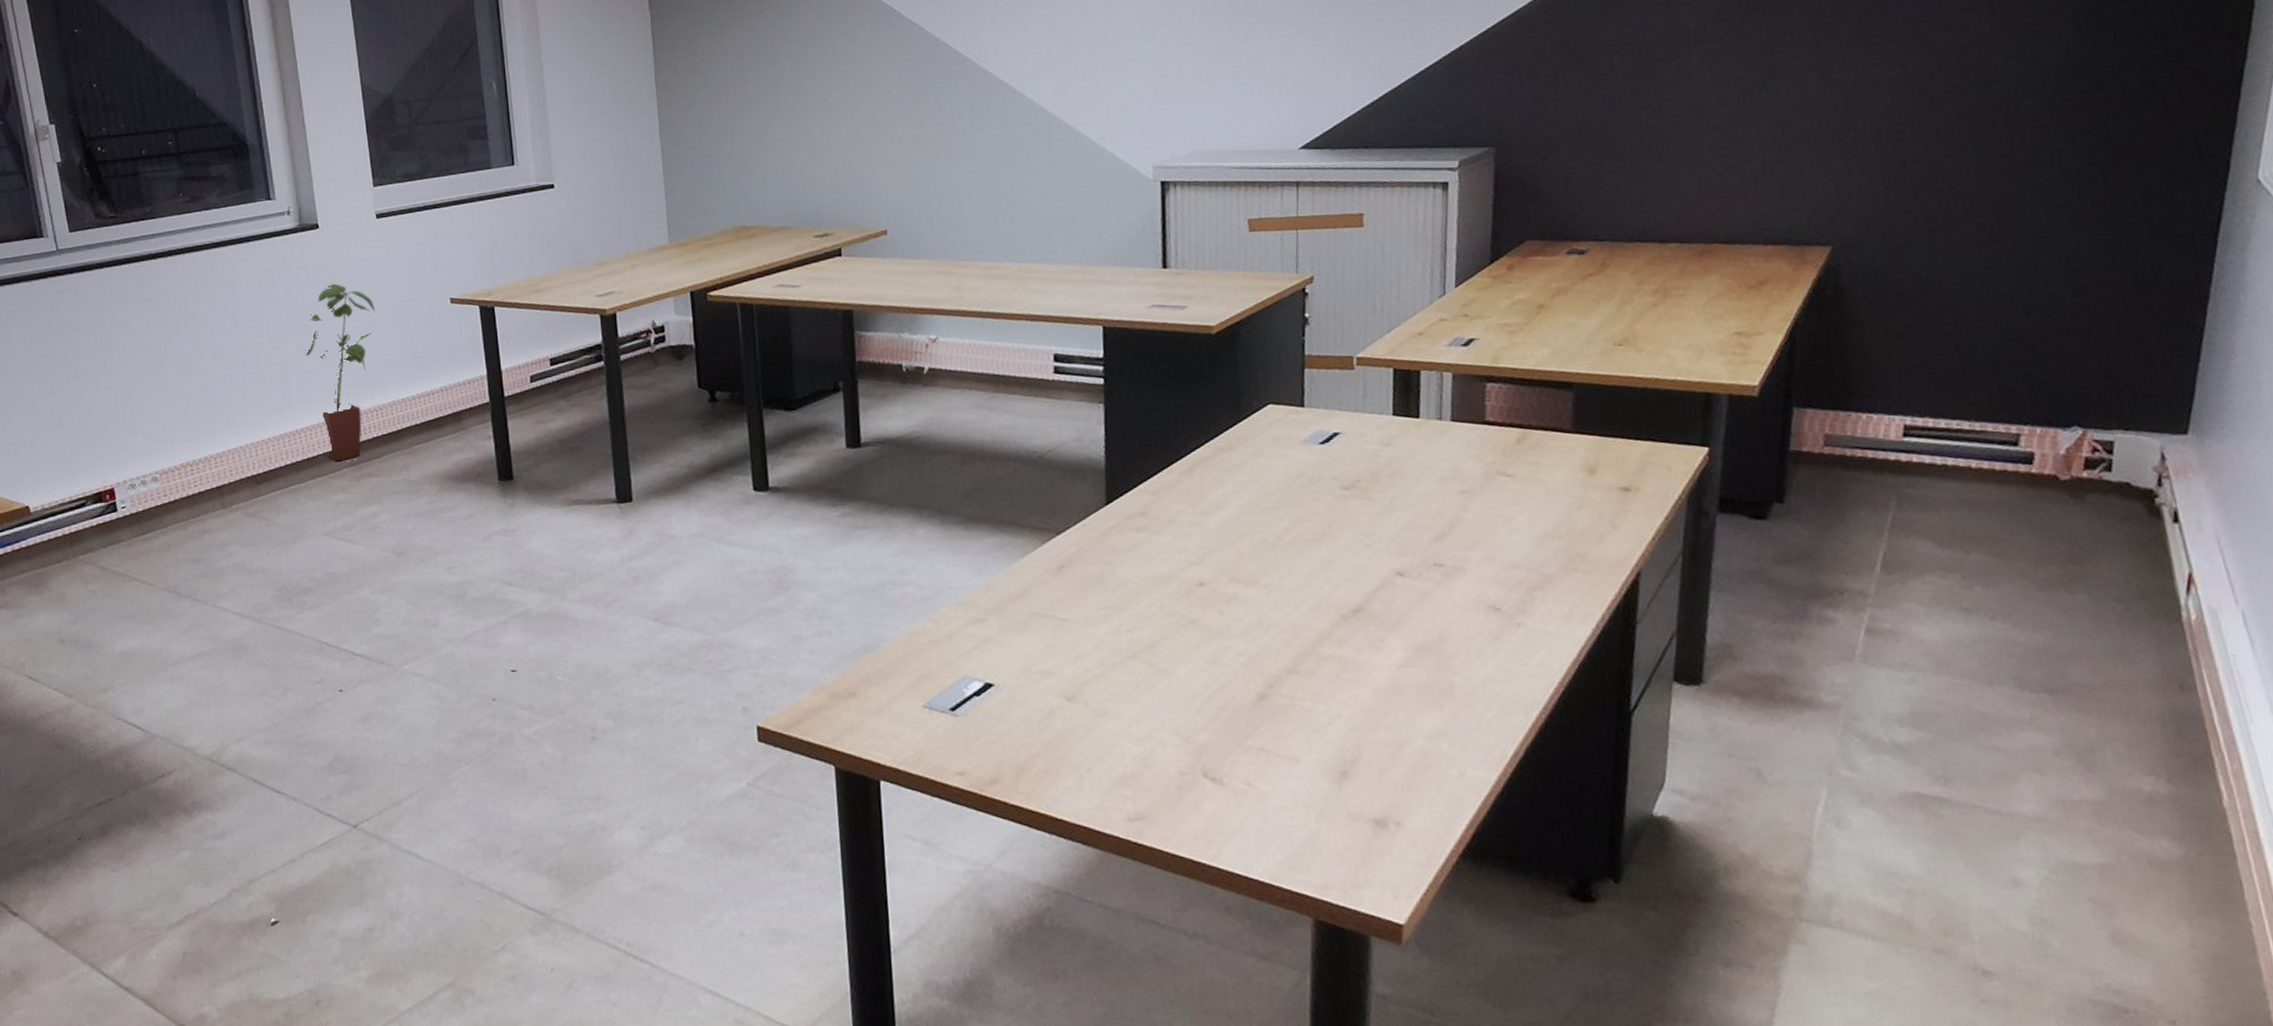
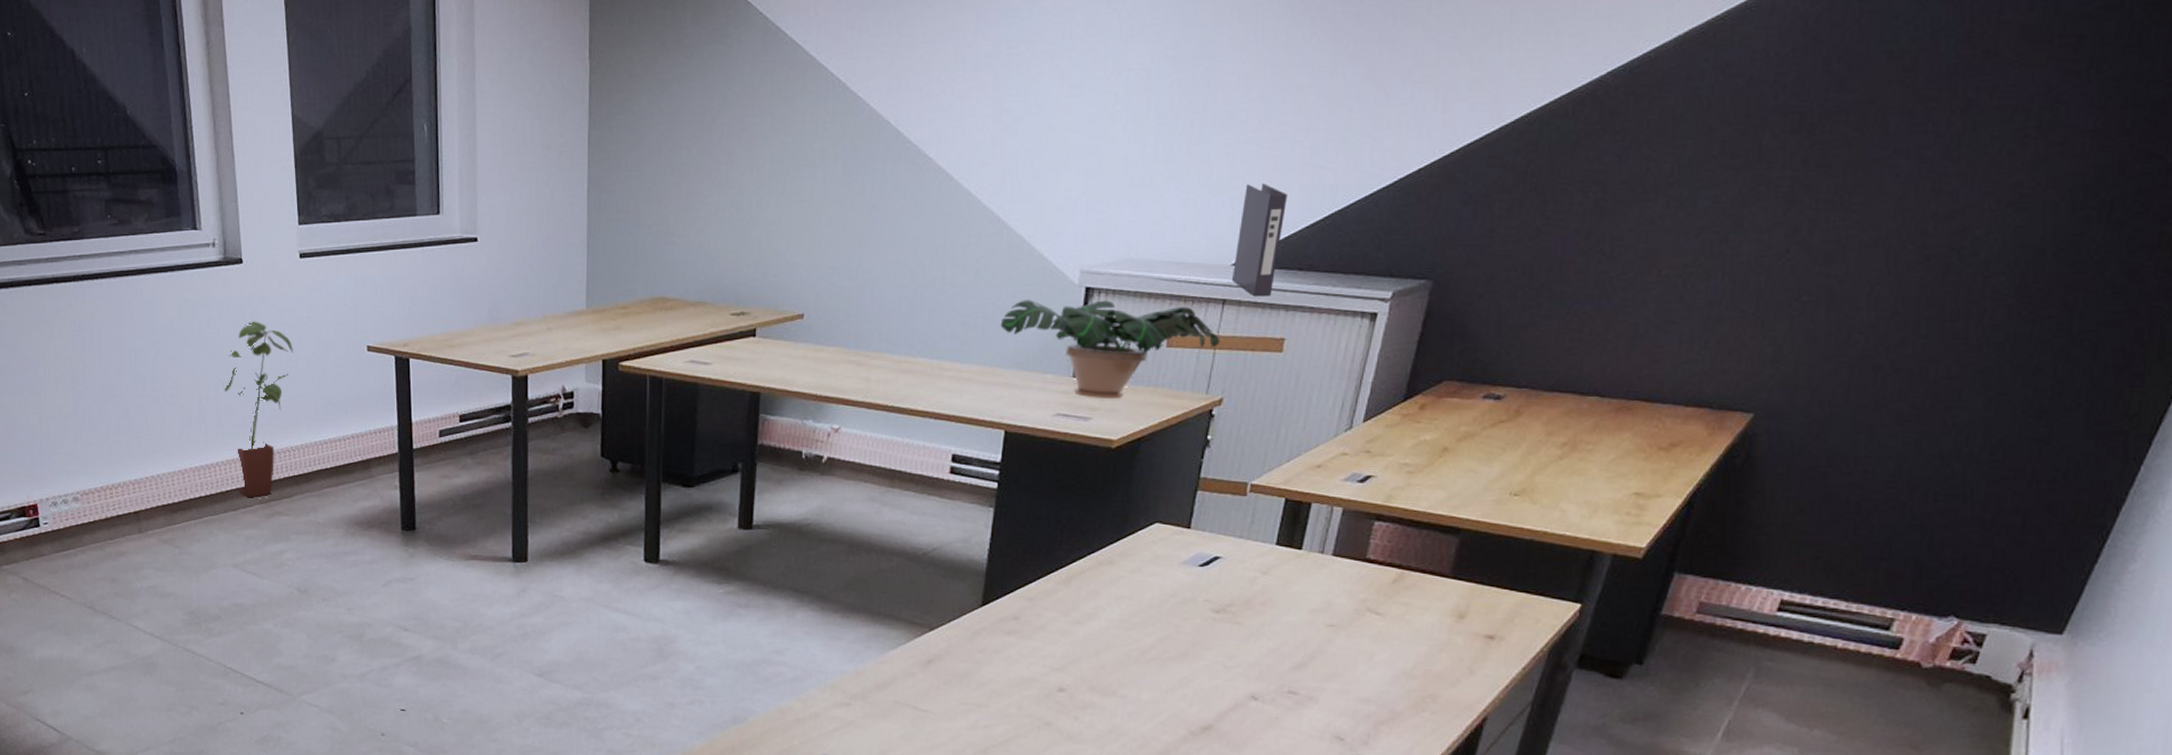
potted plant: none [1082,192,1301,287] -> present [1000,300,1220,398]
binder: none [1299,71,1343,177] -> present [1232,184,1287,297]

